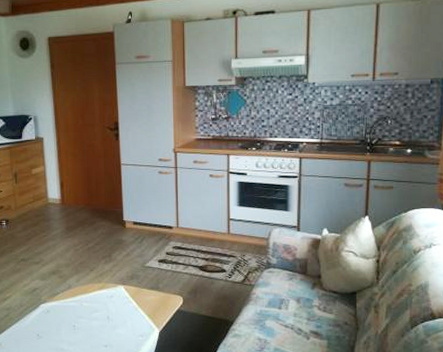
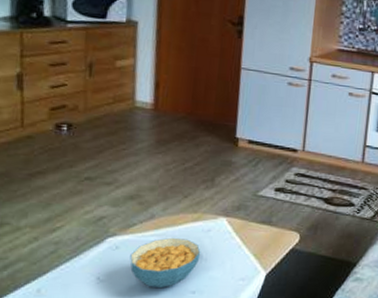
cereal bowl: none [58,302,108,342] -> present [130,237,201,287]

